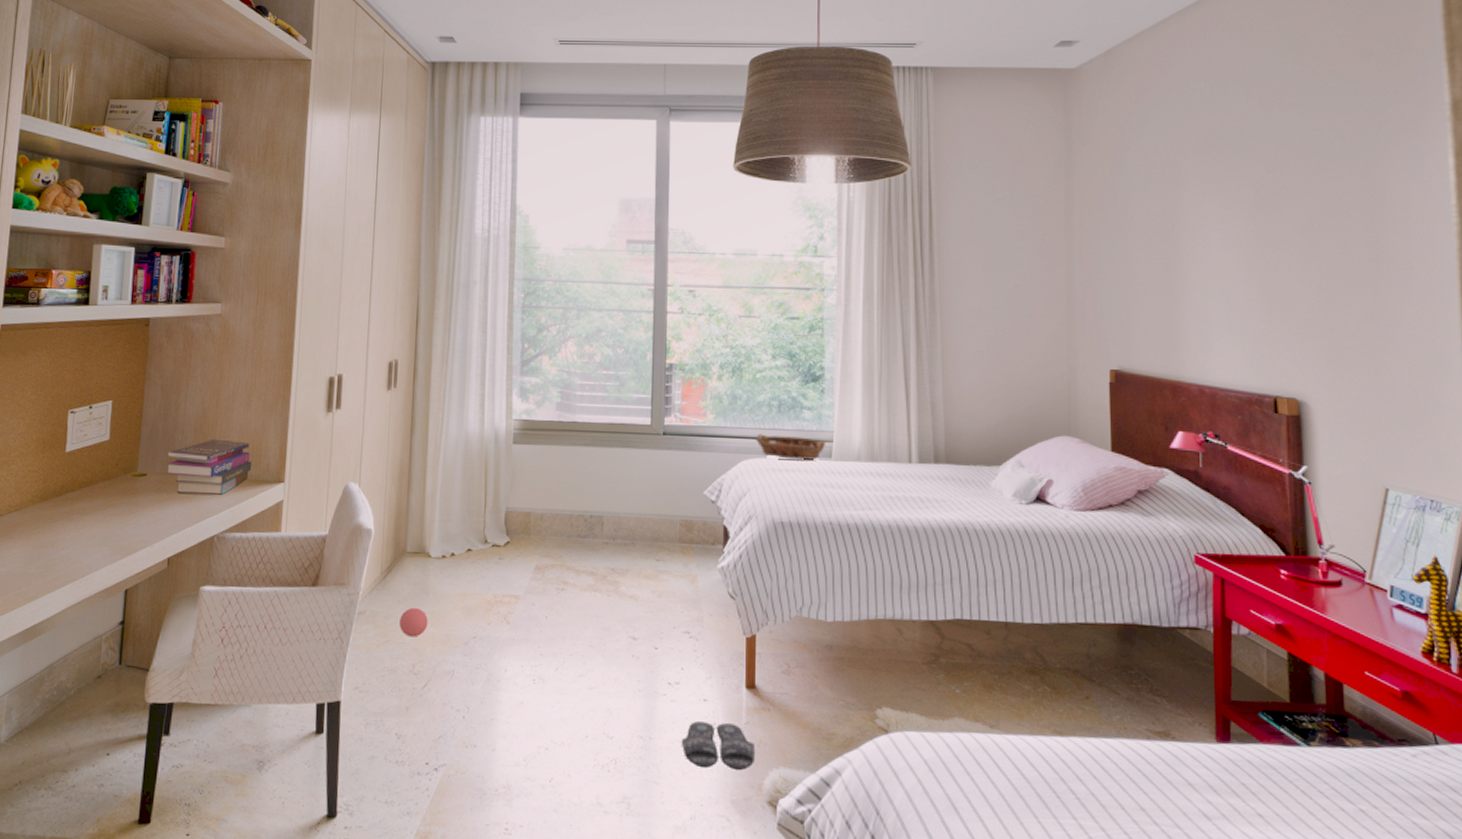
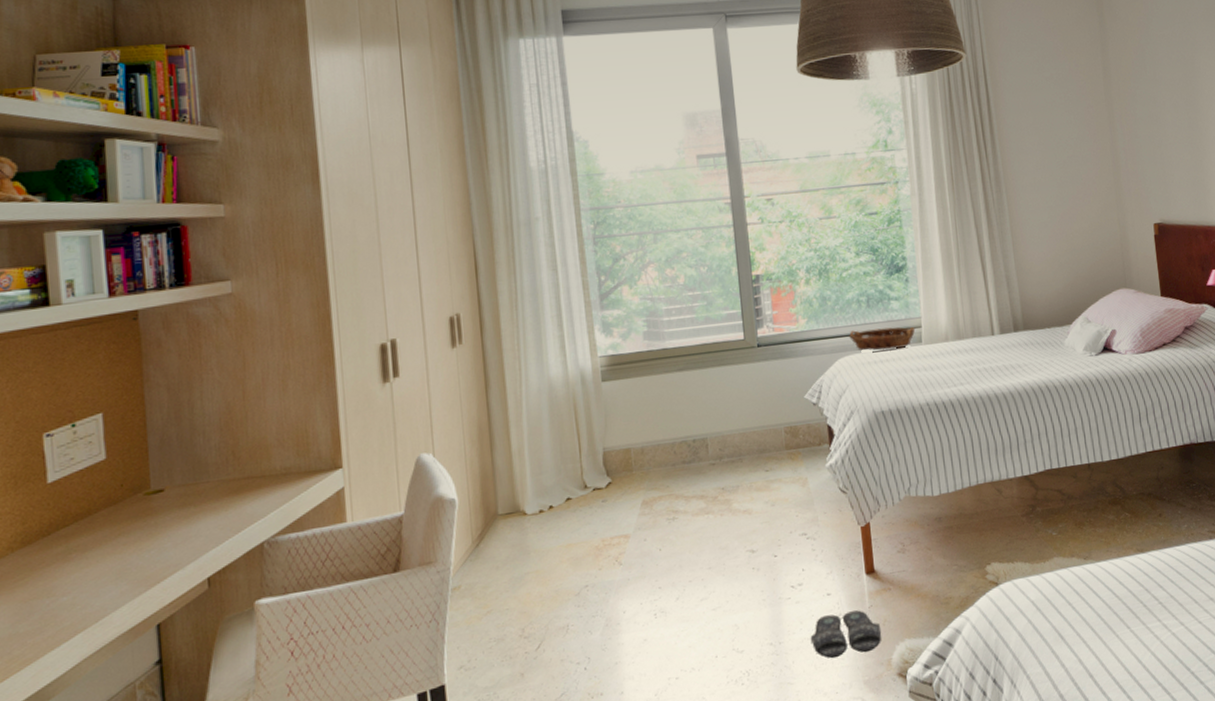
books: present [167,440,252,495] -> none [188,432,300,503]
ball: present [399,607,428,637] -> none [500,569,533,602]

